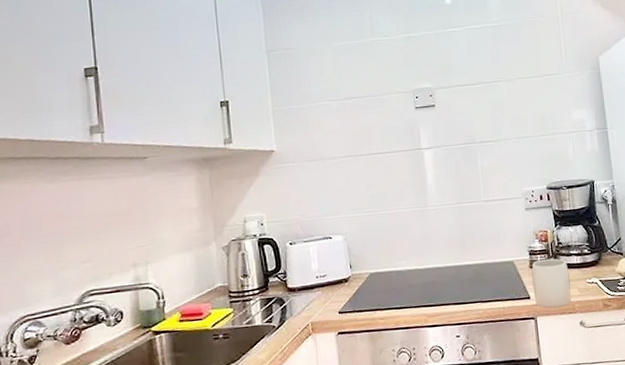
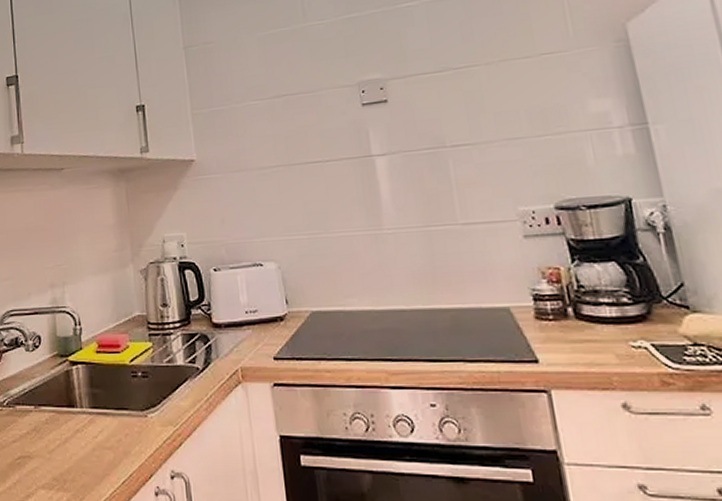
mug: present [532,258,572,309] -> none [538,307,606,380]

